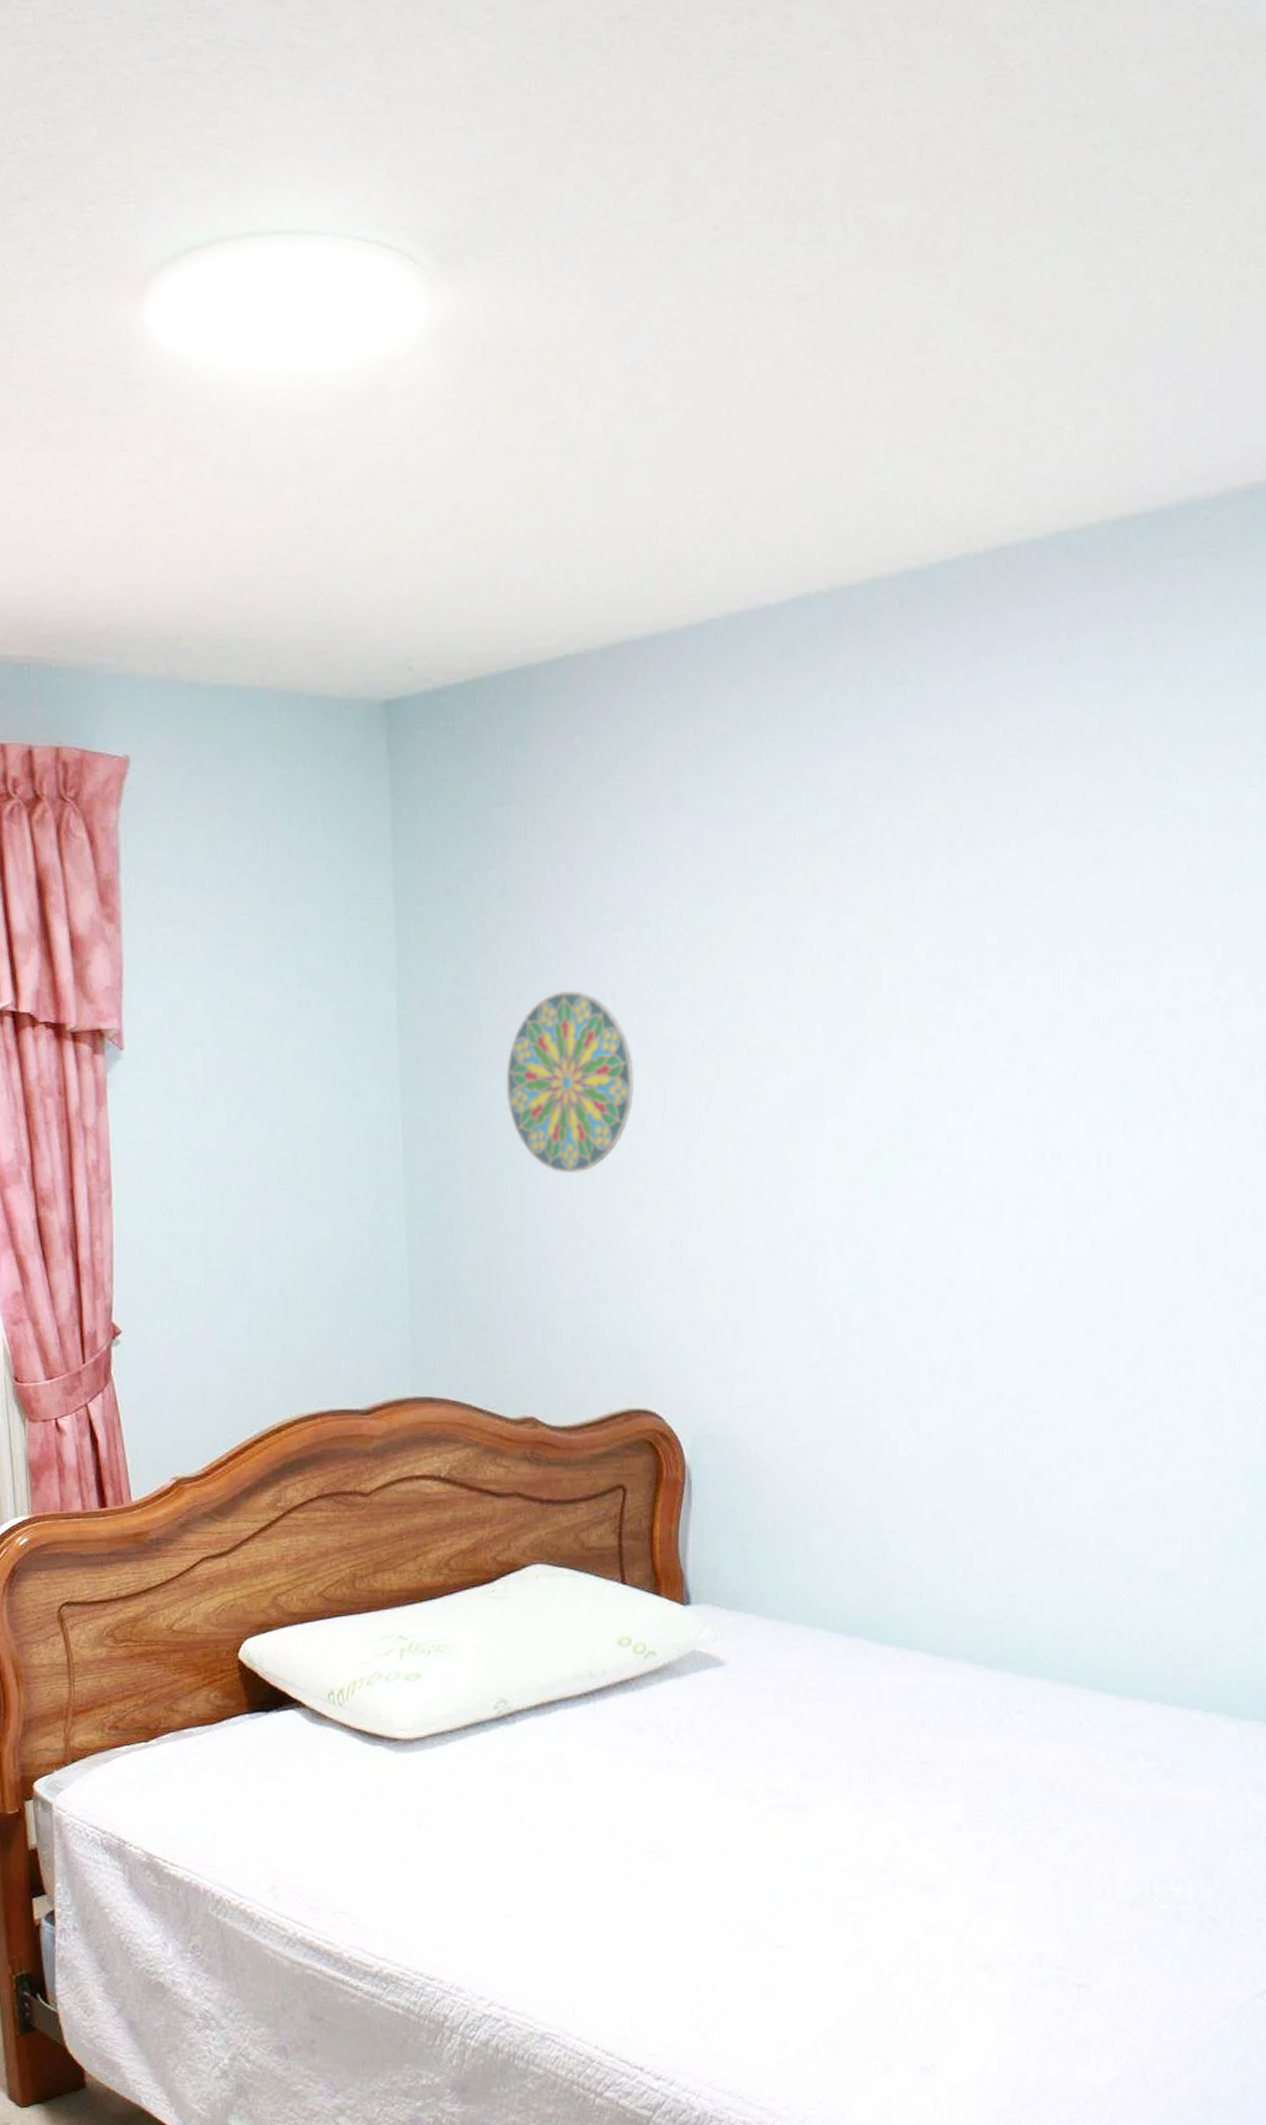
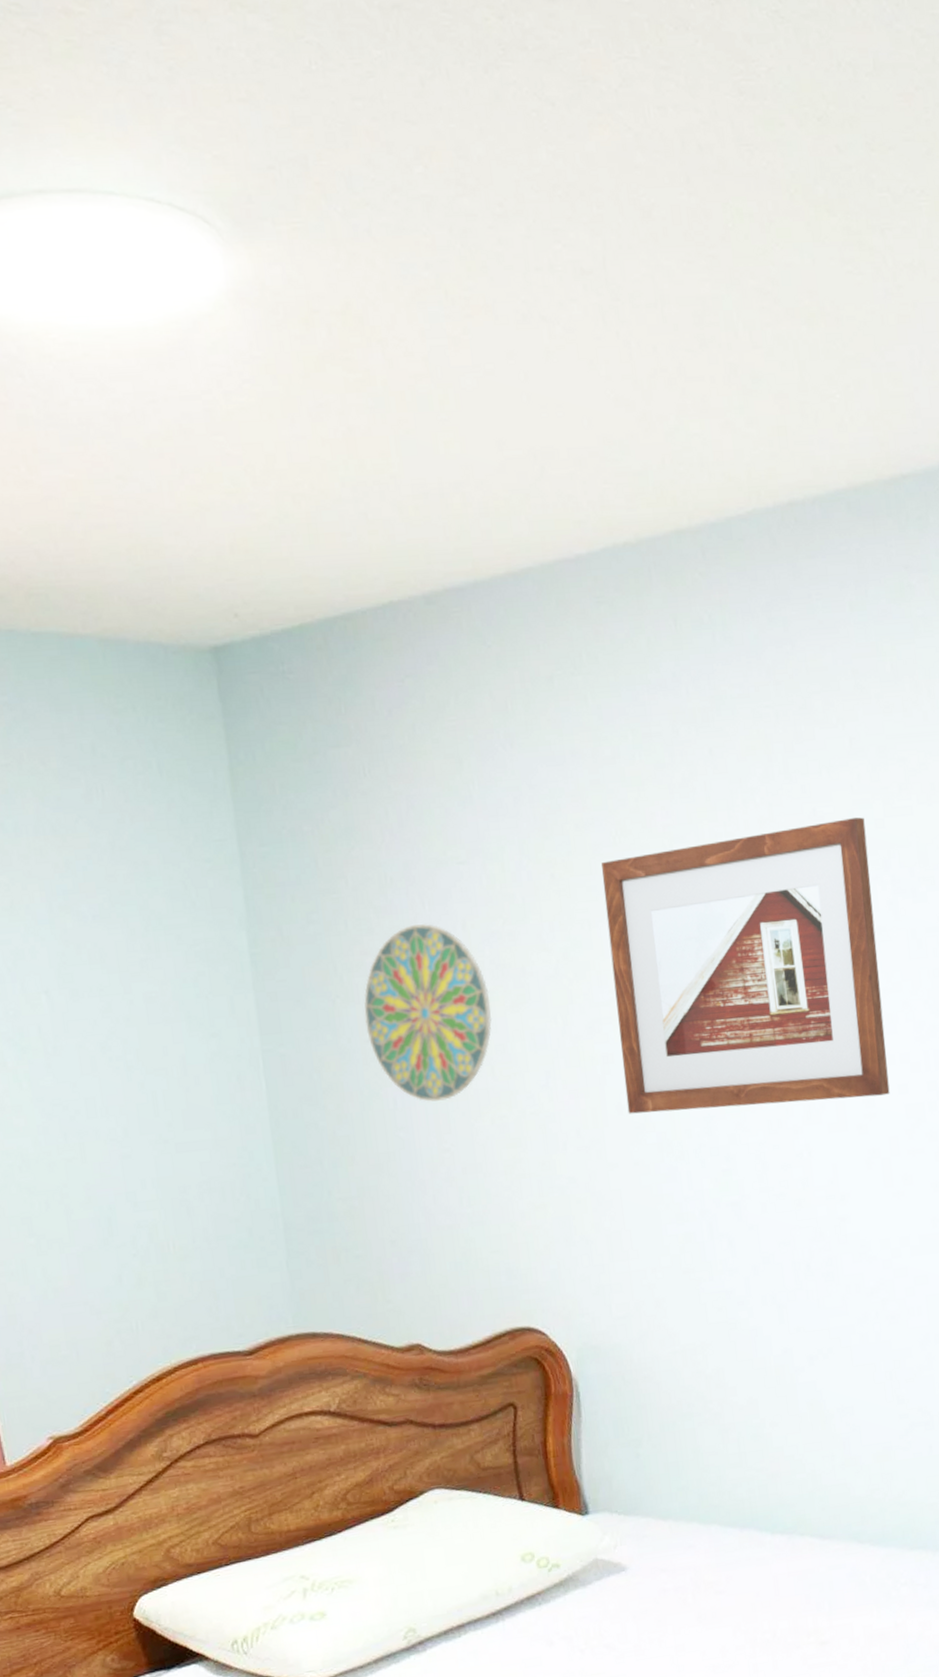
picture frame: none [761,892,1054,1198] -> present [601,817,890,1114]

